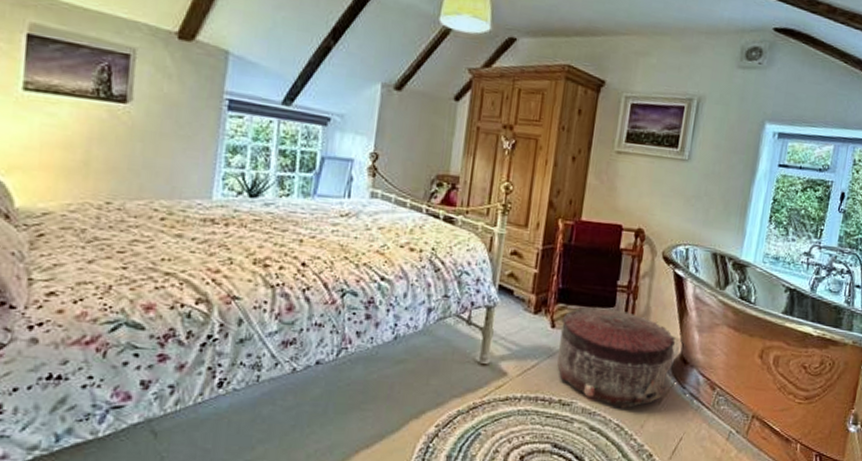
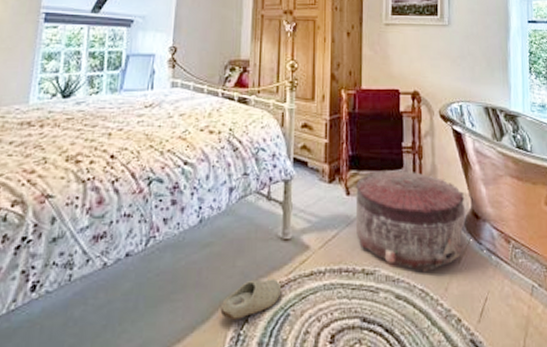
slipper: none [410,398,475,433] -> present [220,279,282,320]

